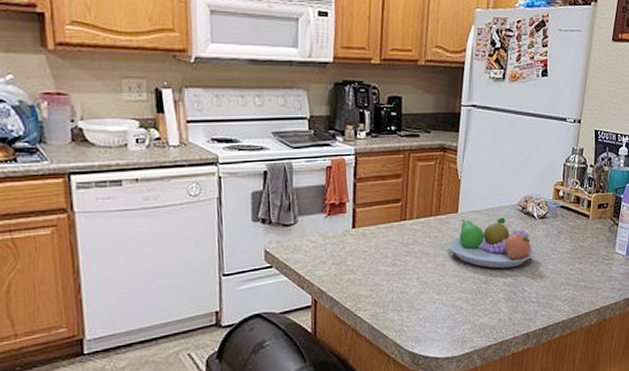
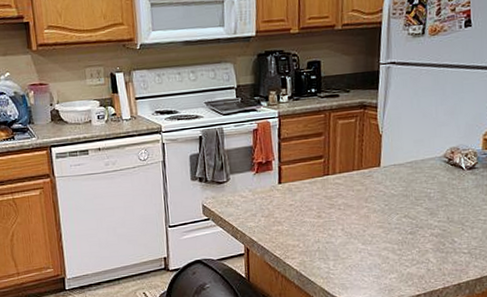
fruit bowl: present [448,217,534,269] -> none [371,169,463,220]

